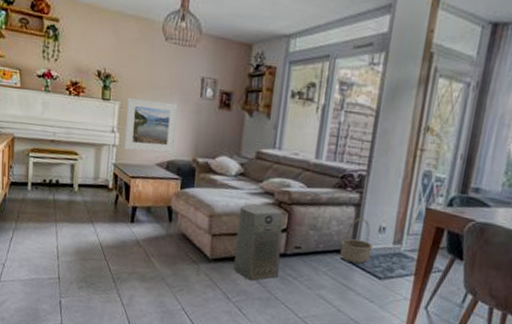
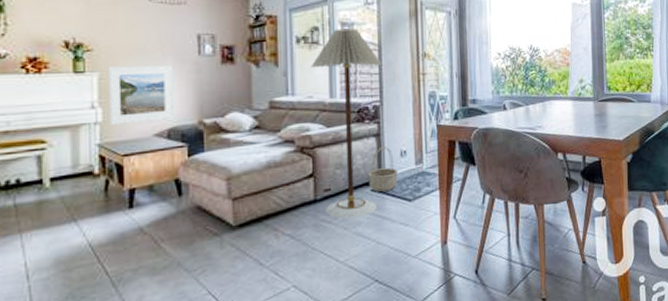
air purifier: present [233,203,283,282] -> none [260,153,313,239]
floor lamp: none [293,87,377,282] -> present [310,29,383,219]

